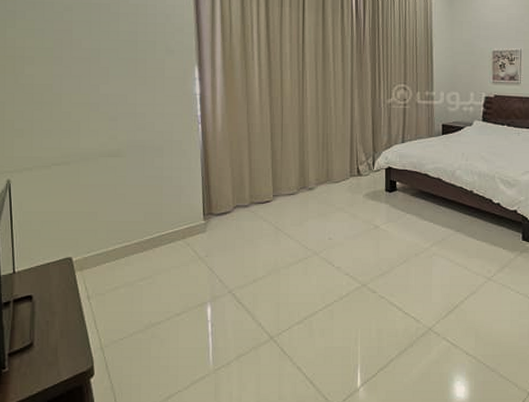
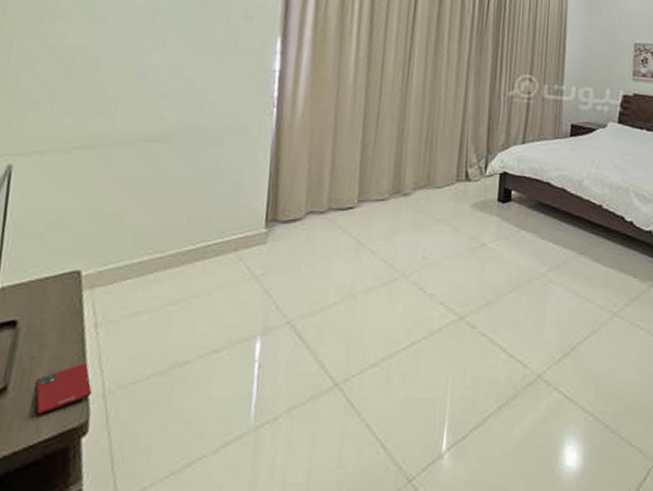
smartphone: none [52,325,93,362] -> present [35,363,92,415]

